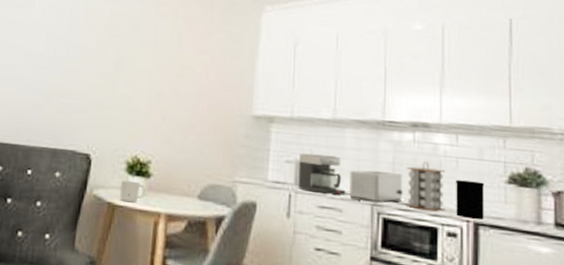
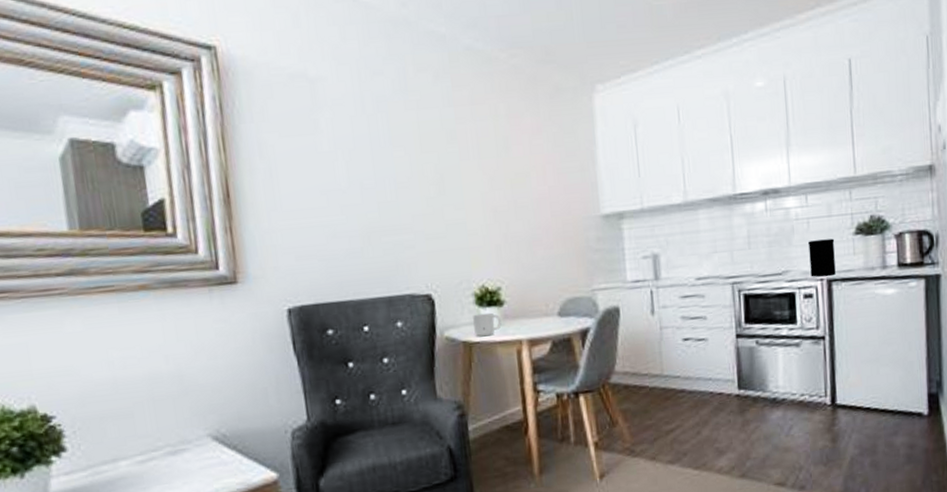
coffee maker: present [298,153,346,195] -> none [655,241,706,284]
toaster: present [349,170,403,204] -> none [707,245,761,283]
spice rack: present [407,161,446,213] -> none [762,229,801,279]

